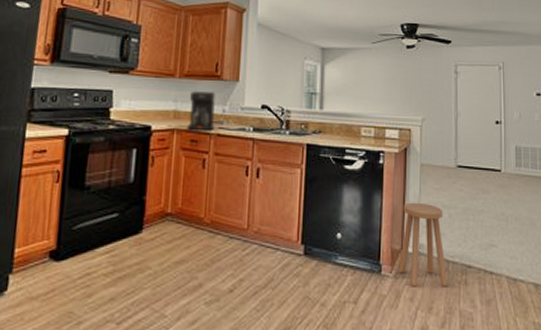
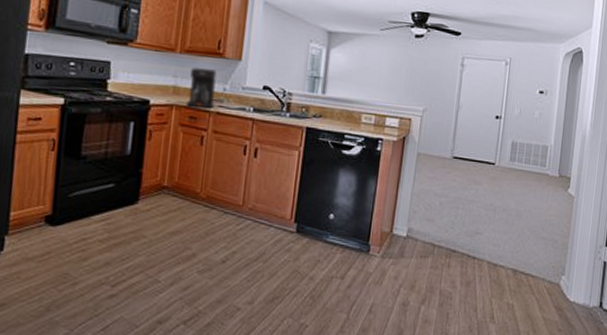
stool: present [398,202,448,287] -> none [386,189,435,268]

